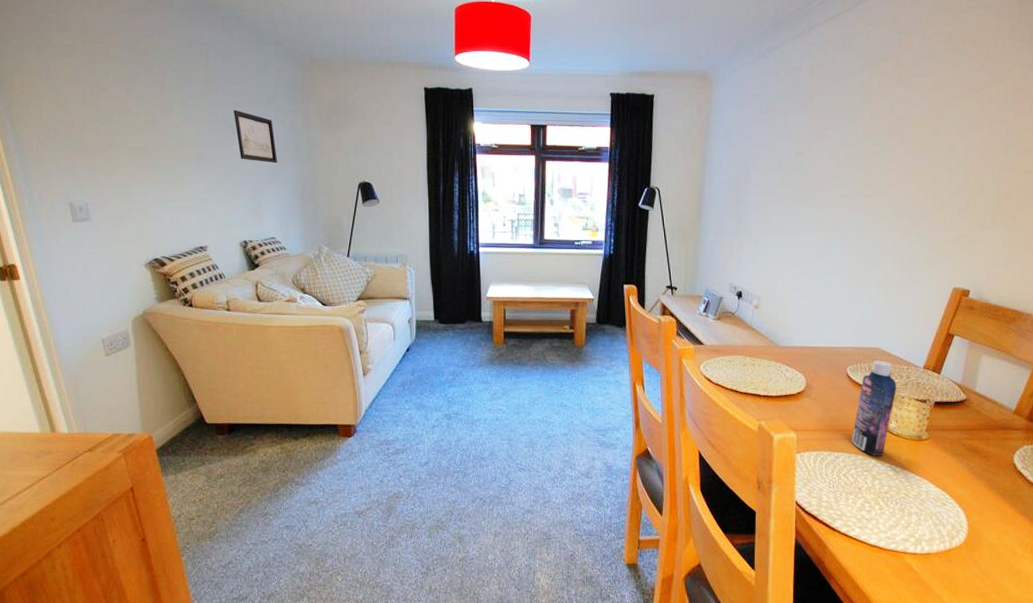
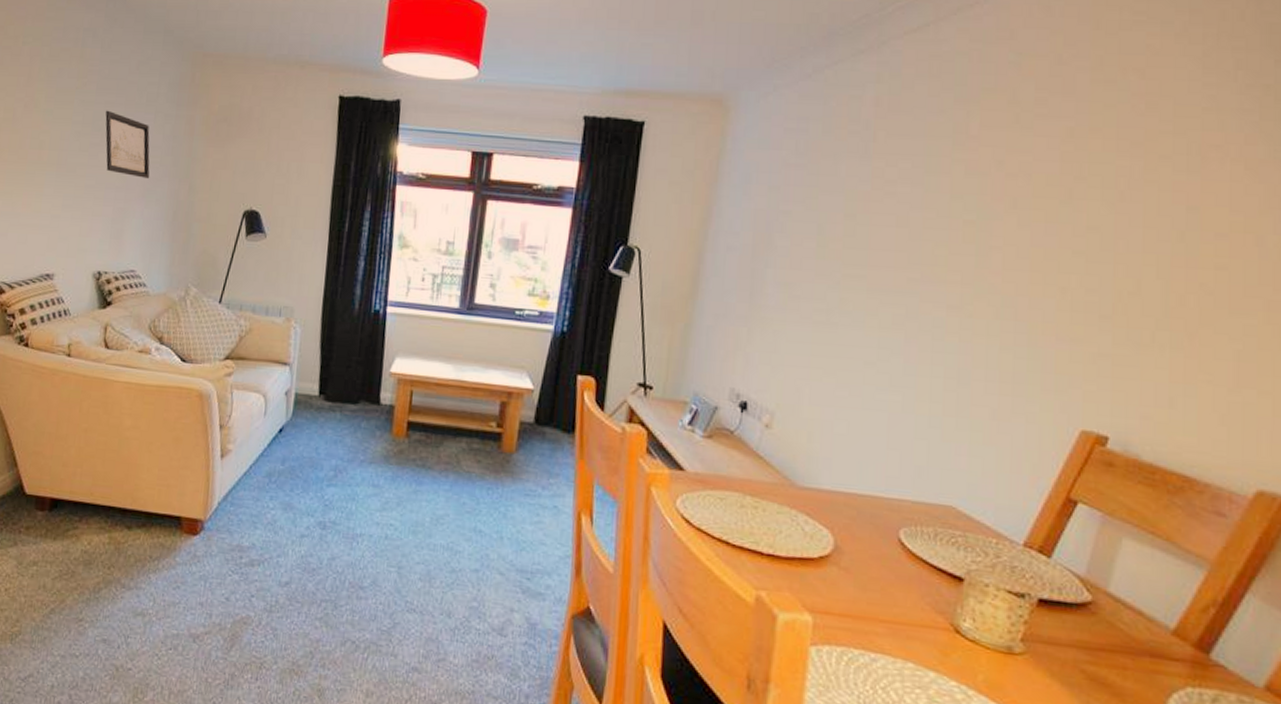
bottle: present [852,360,896,456] -> none [899,524,977,669]

